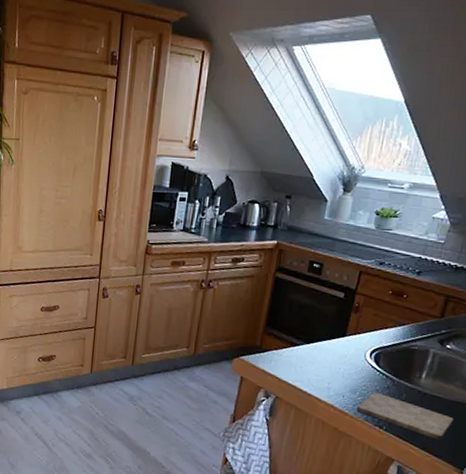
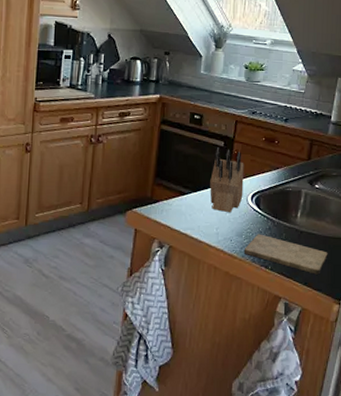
knife block: none [324,298,366,368] -> present [210,147,244,213]

